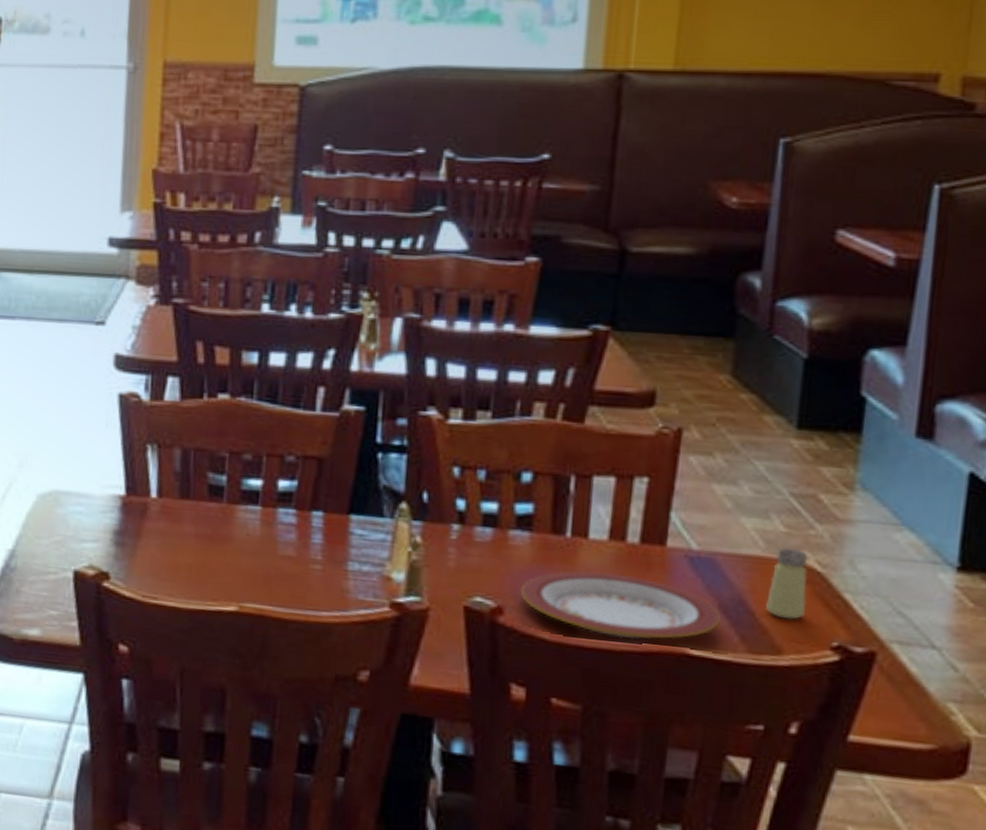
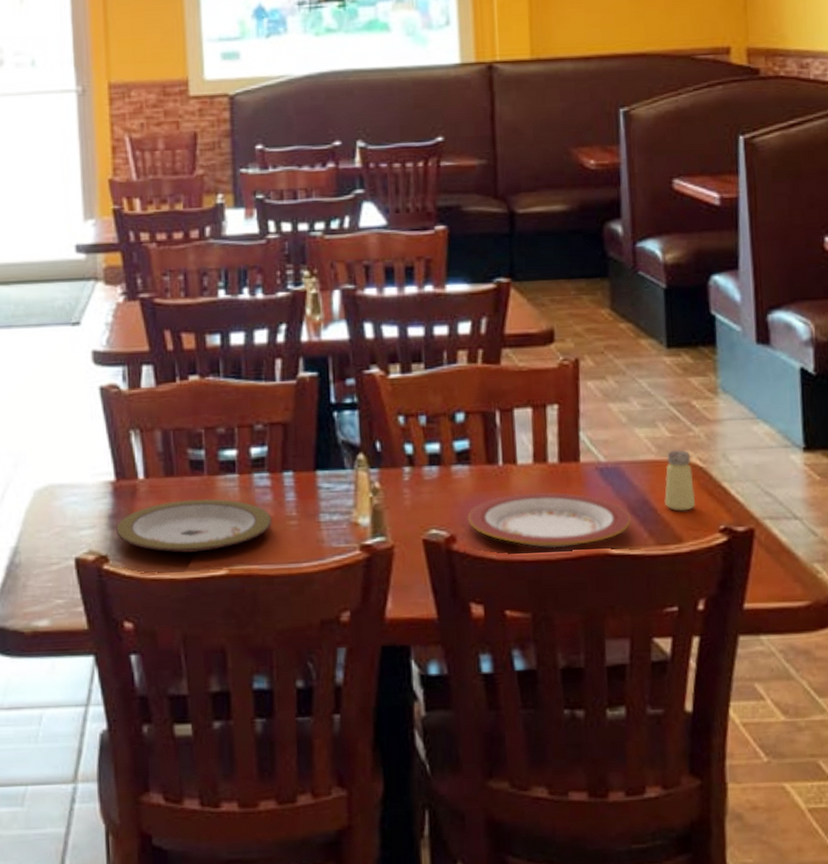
plate: none [120,526,294,585] -> present [115,499,272,553]

